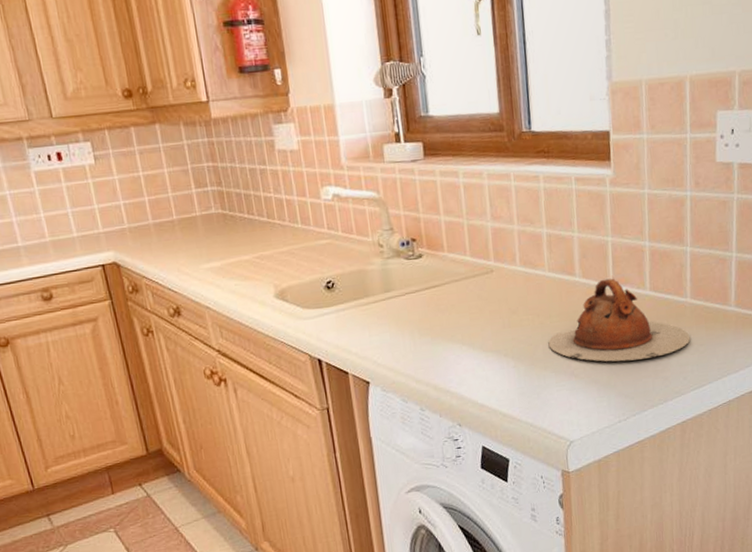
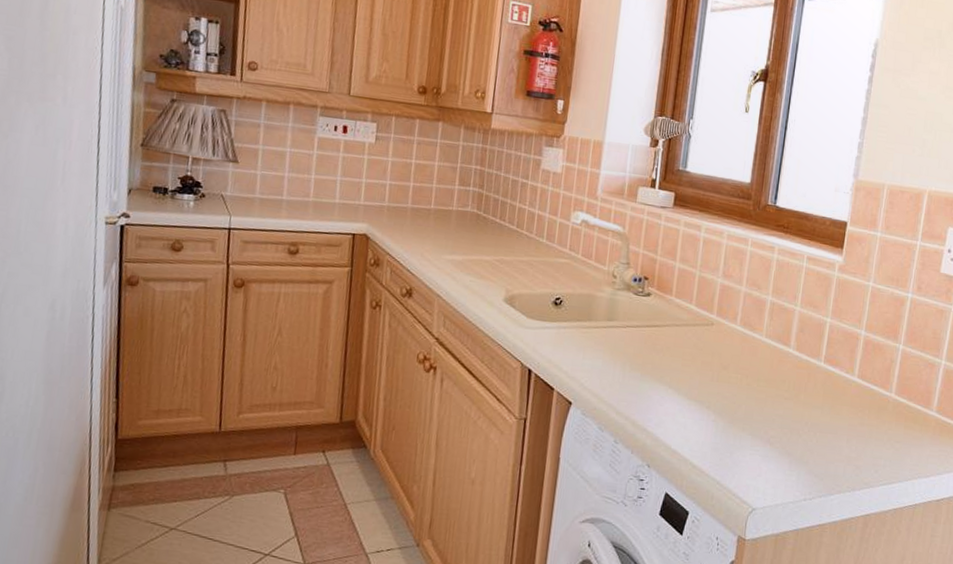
teapot: present [548,278,691,362] -> none [751,356,889,444]

